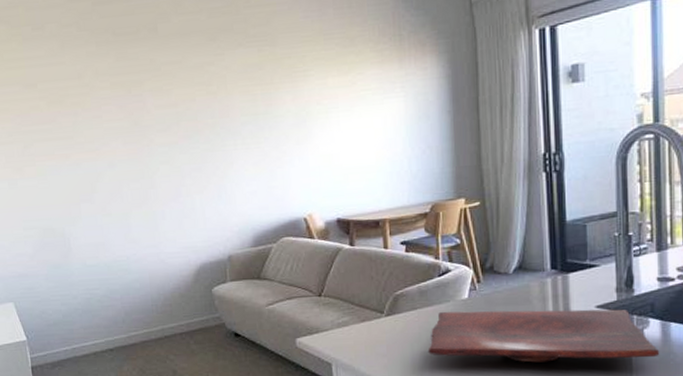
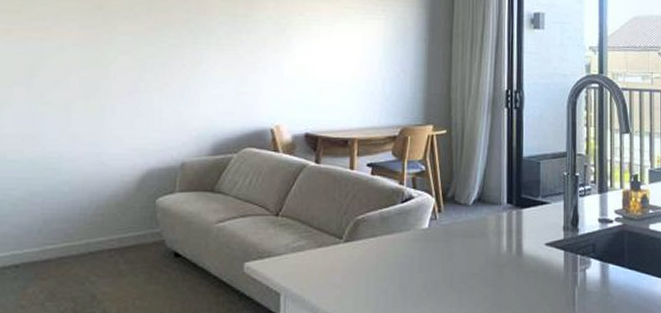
cutting board: present [427,309,660,363] -> none [383,240,599,300]

